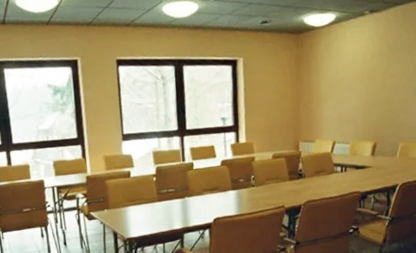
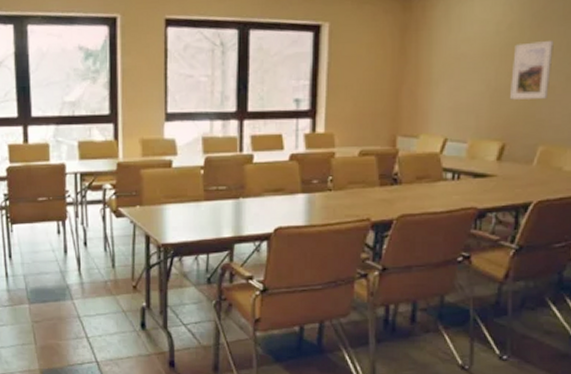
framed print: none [376,64,404,110] -> present [509,39,554,100]

